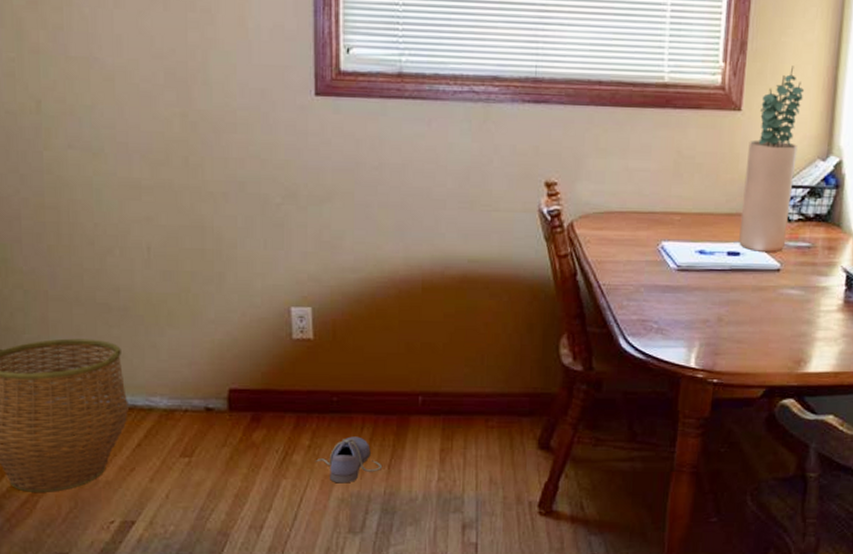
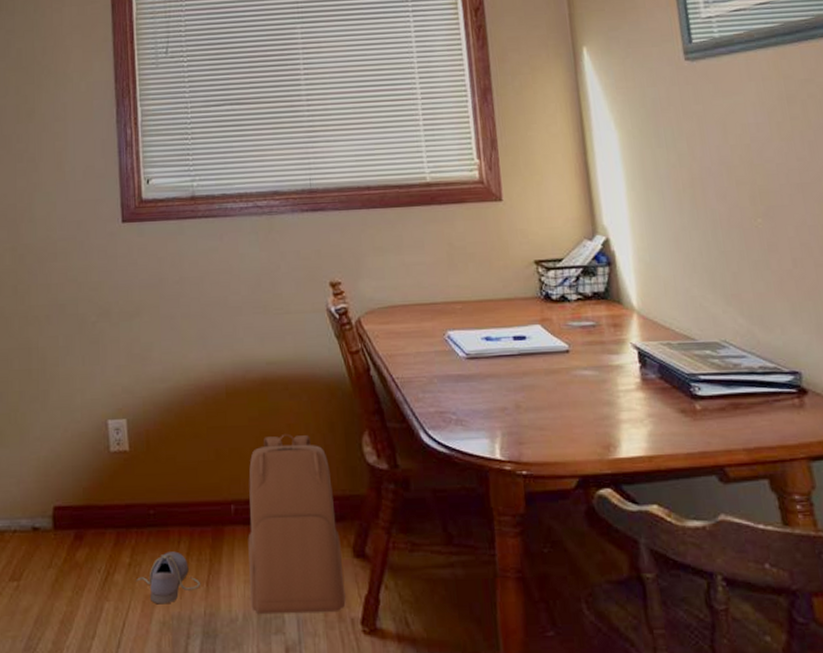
backpack: none [431,331,527,496] -> present [248,433,346,615]
vase: present [739,66,805,252] -> none [515,156,569,334]

